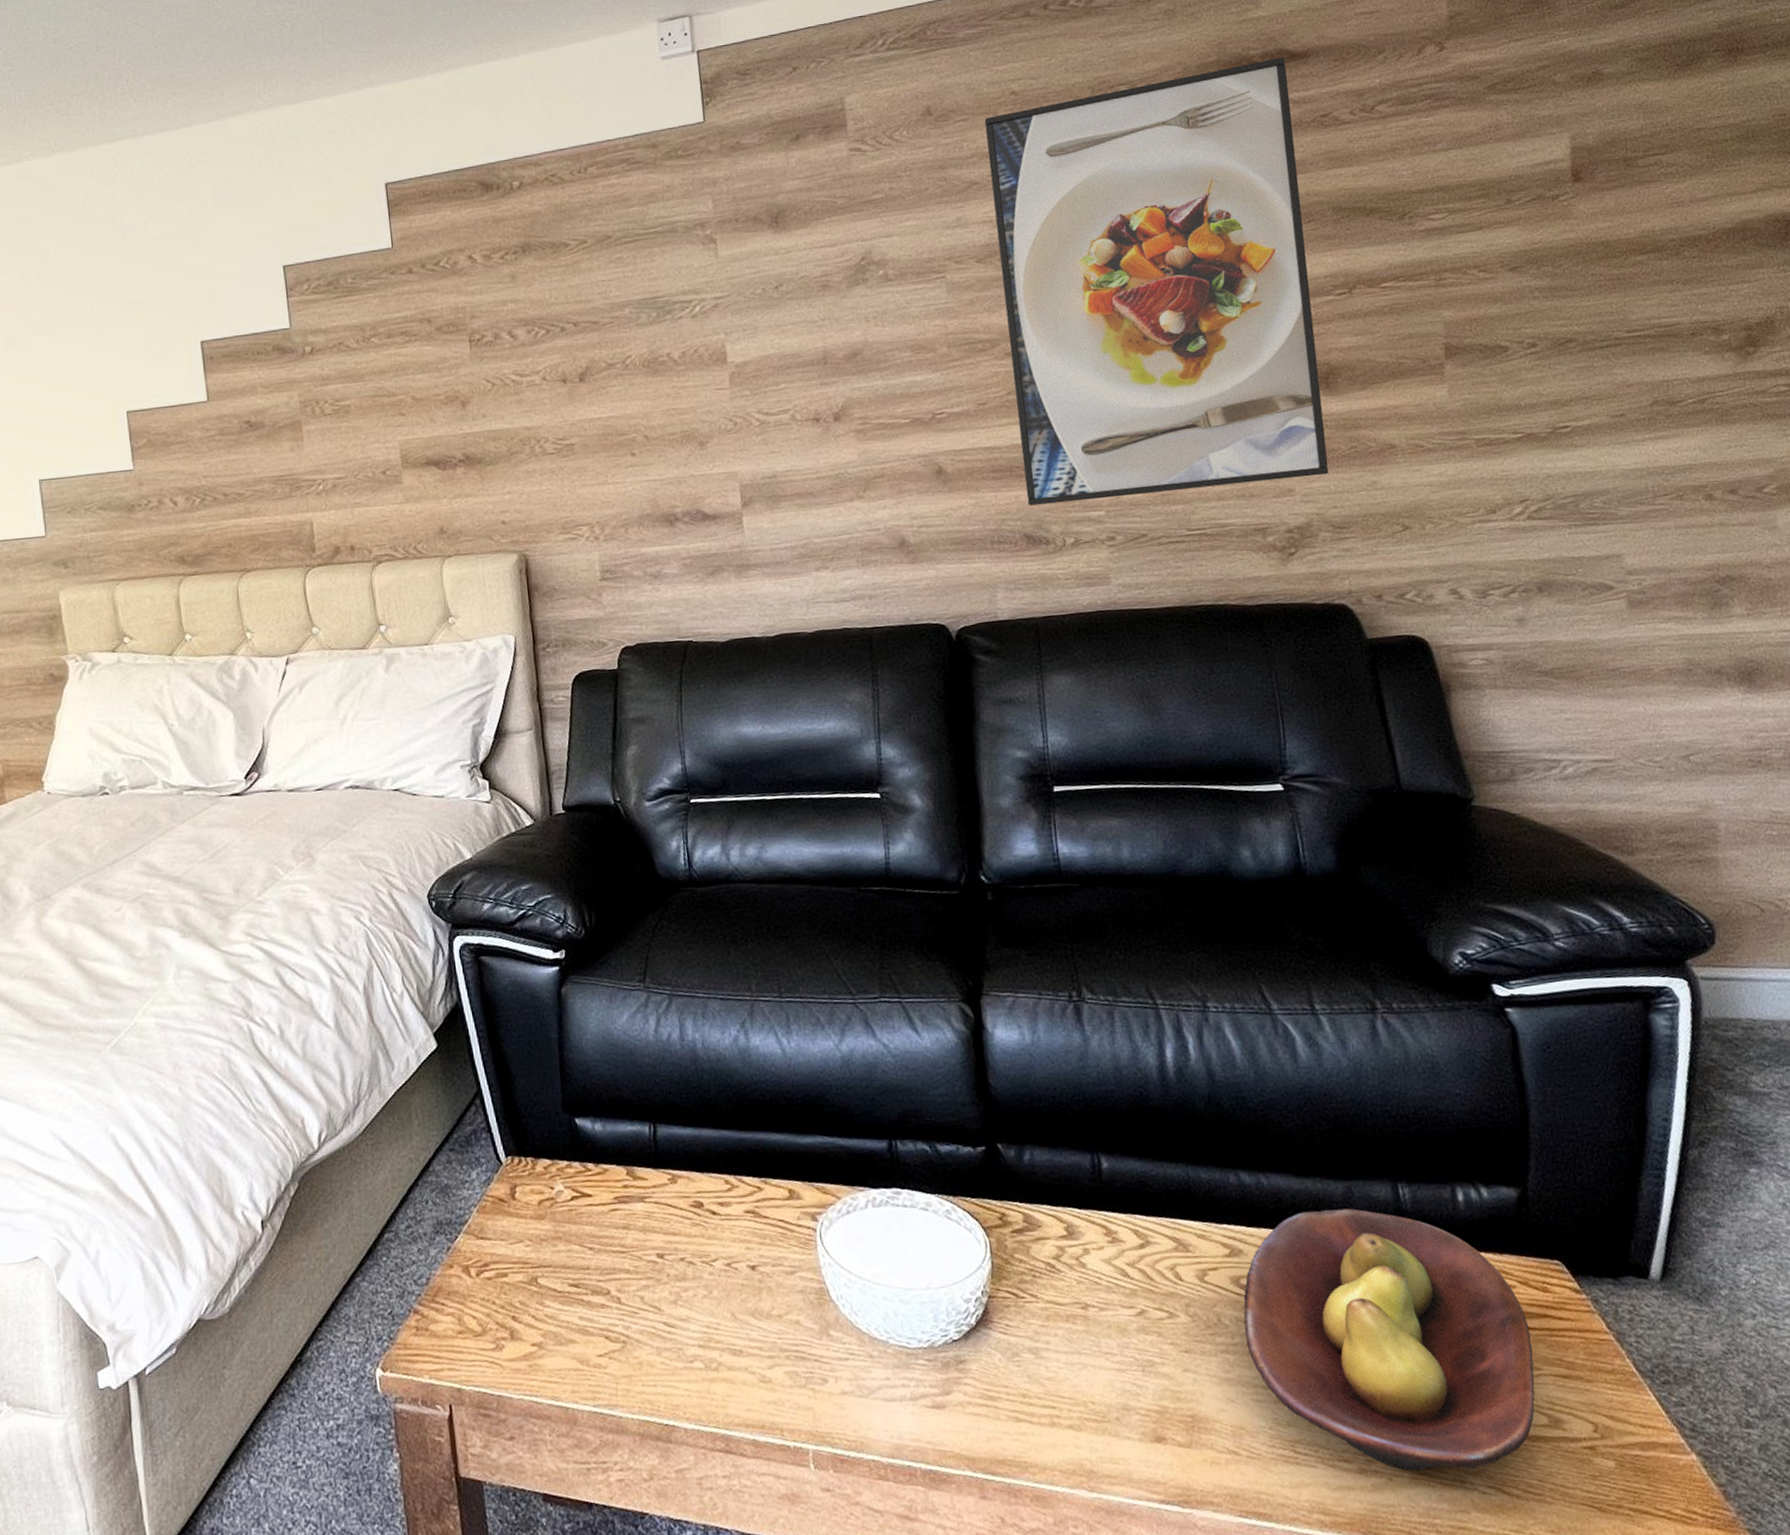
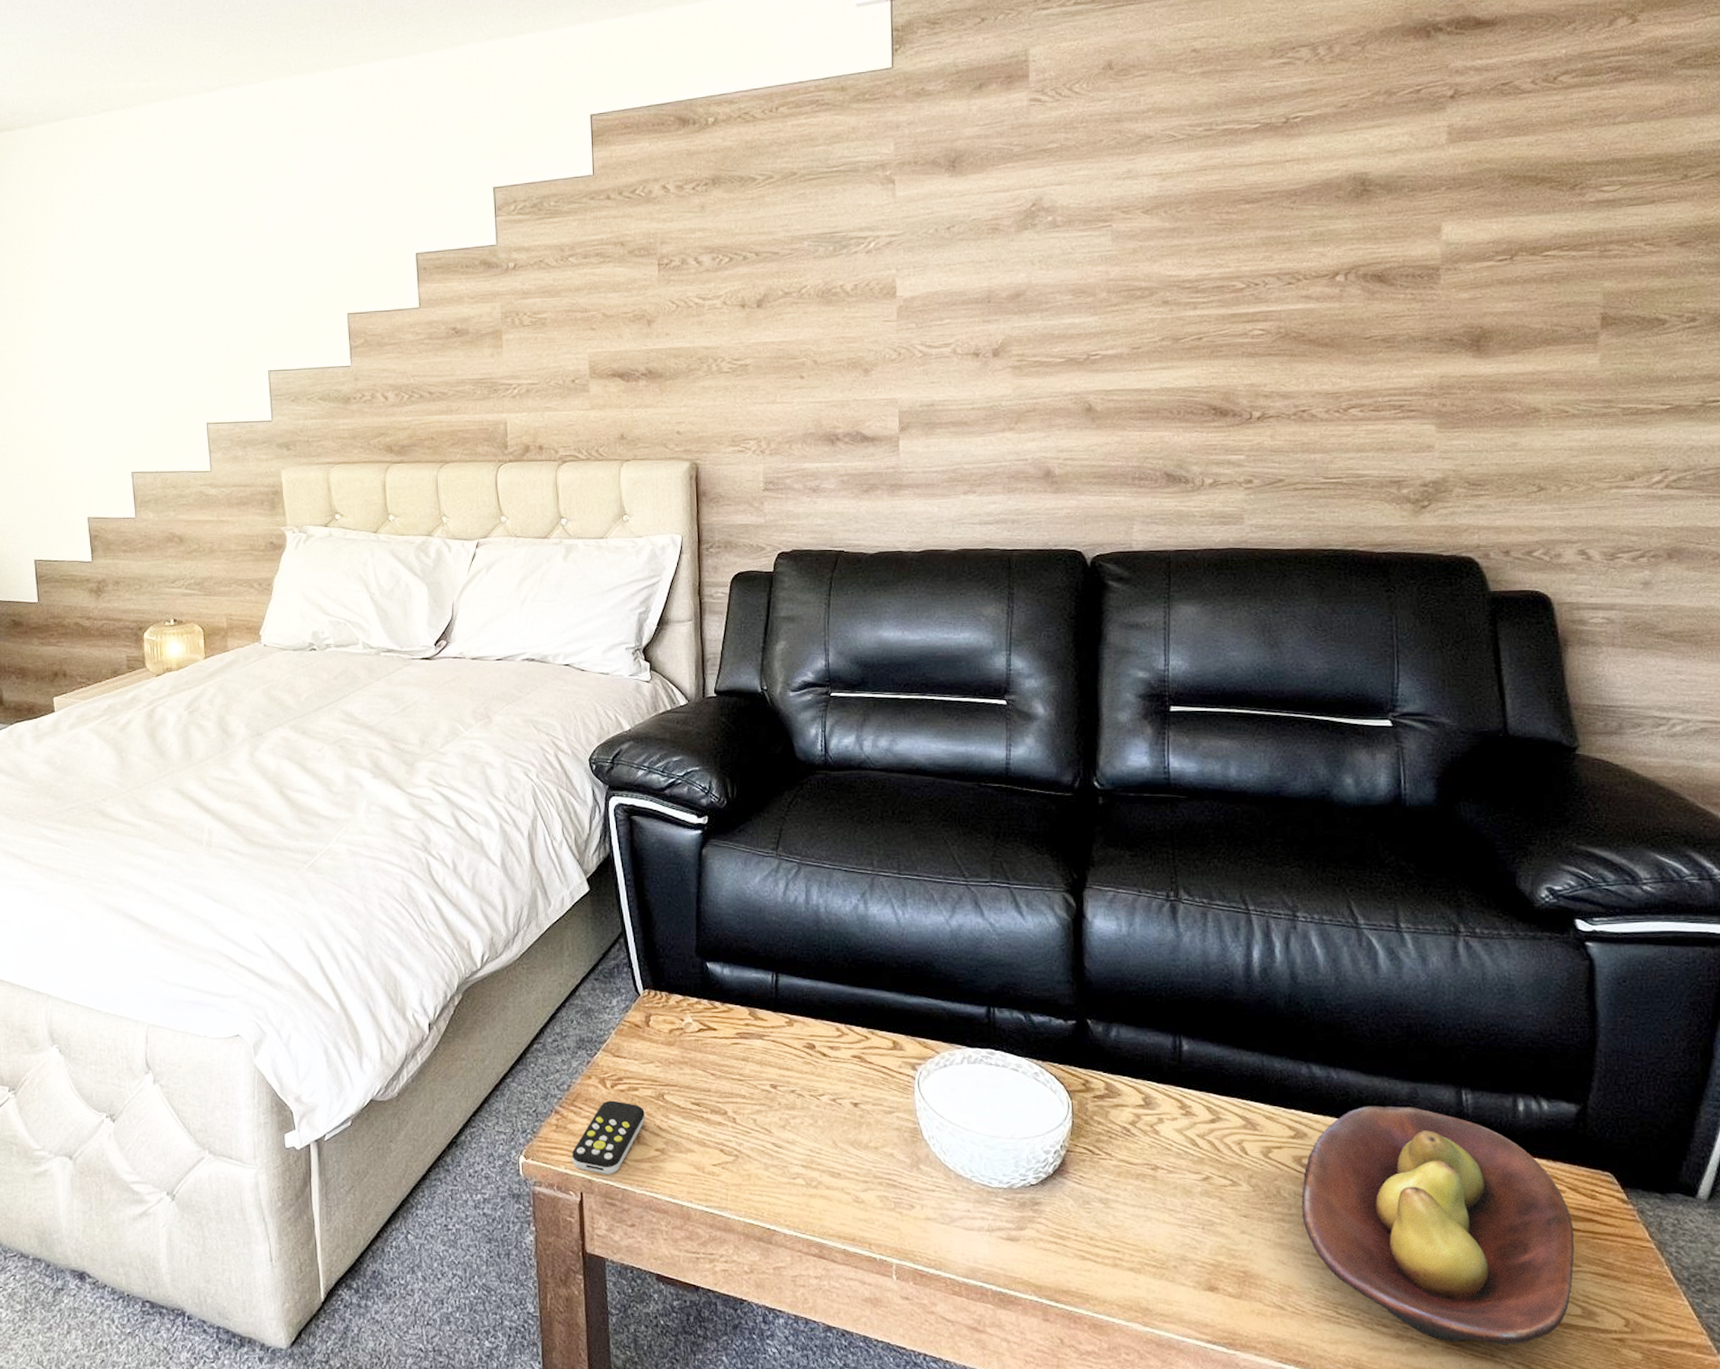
remote control: none [437,1291,518,1381] -> present [572,1100,645,1174]
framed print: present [984,57,1329,506] -> none [1163,24,1472,446]

